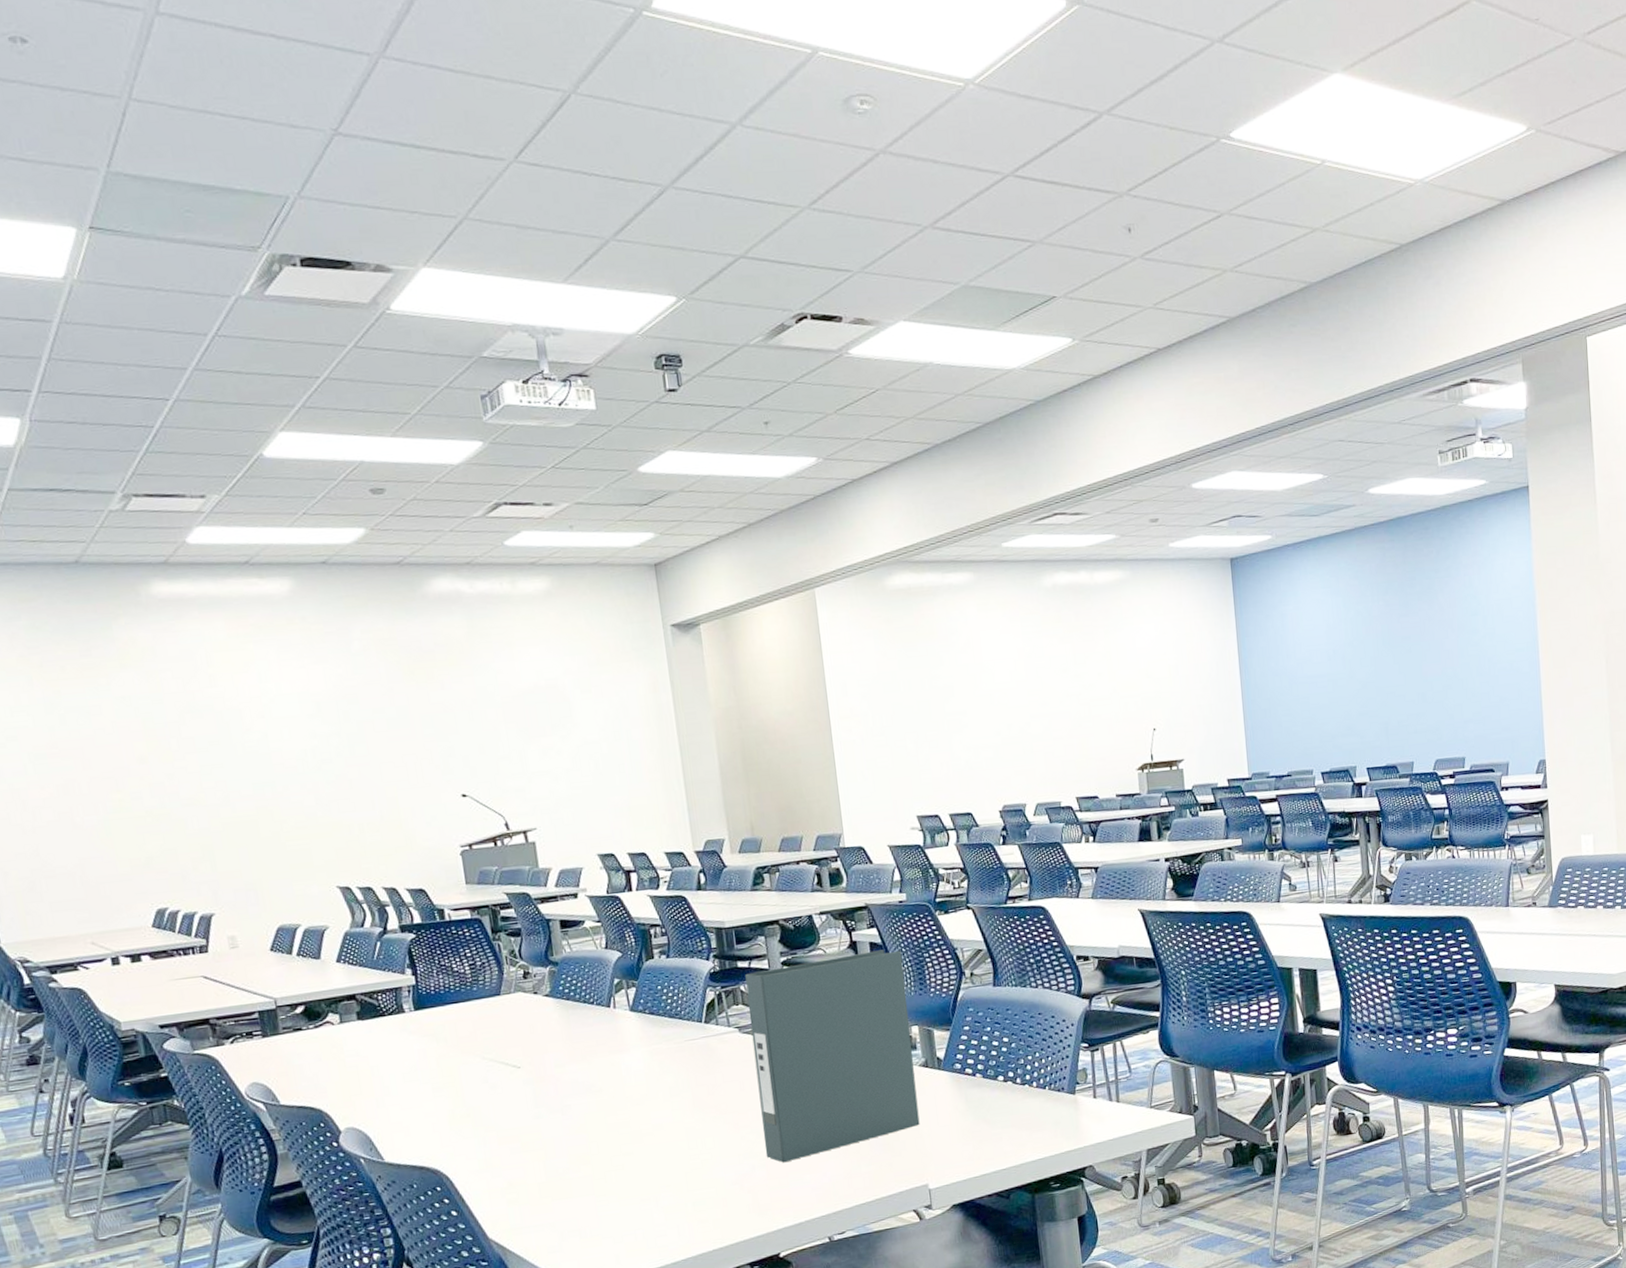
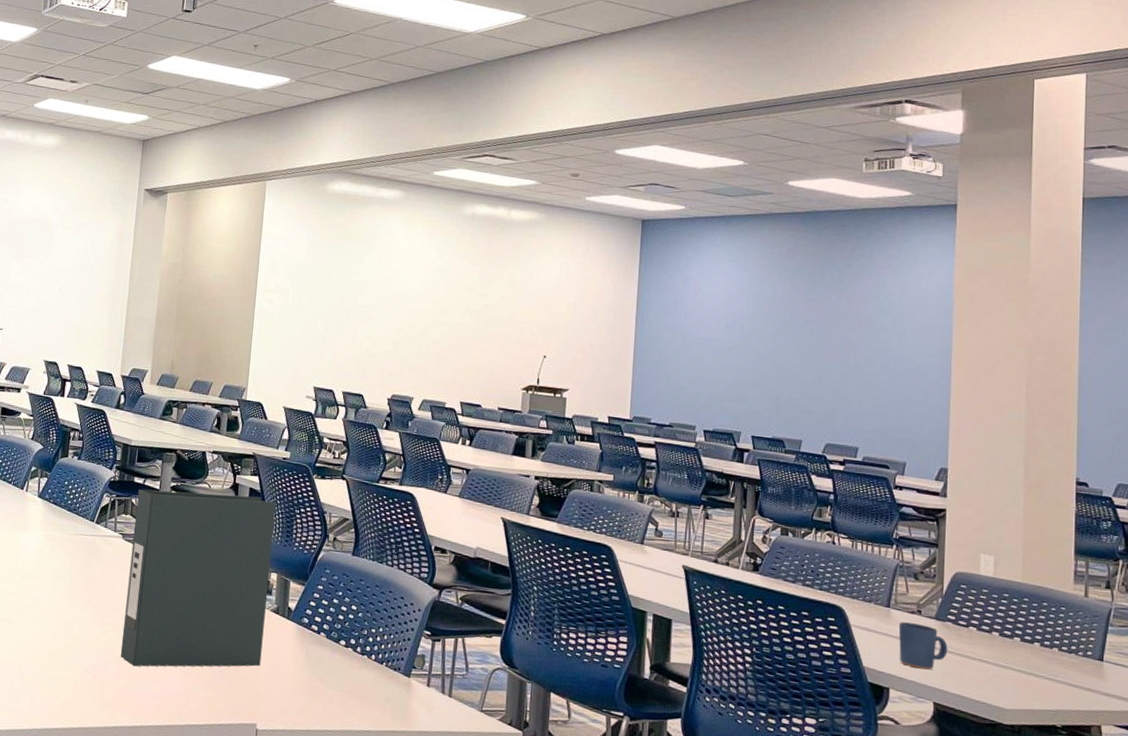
mug: none [1518,915,1562,957] -> present [898,622,948,670]

